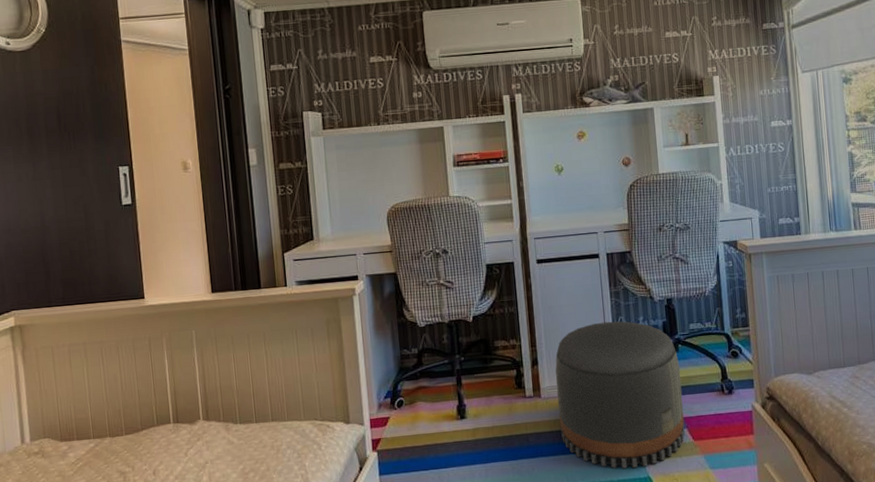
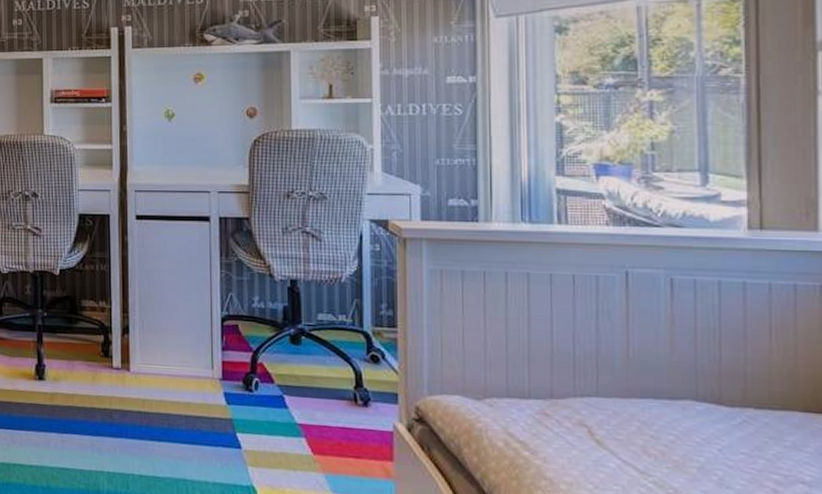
pouf: present [555,321,685,469] -> none [148,296,303,473]

